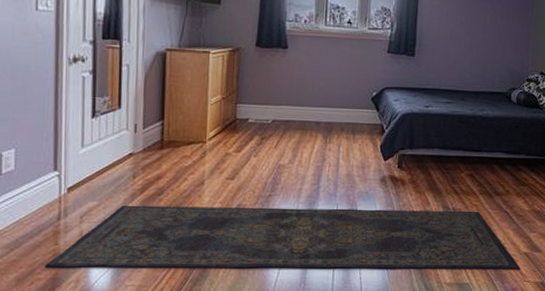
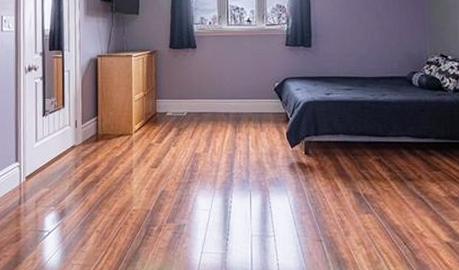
rug: present [44,205,521,271] -> none [9,191,444,261]

